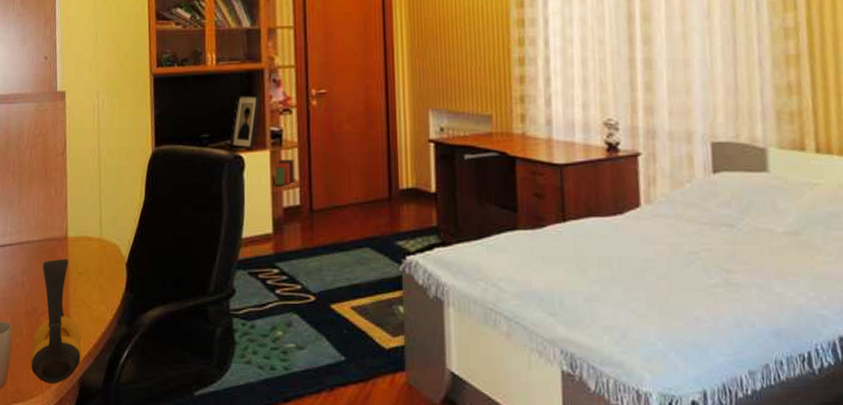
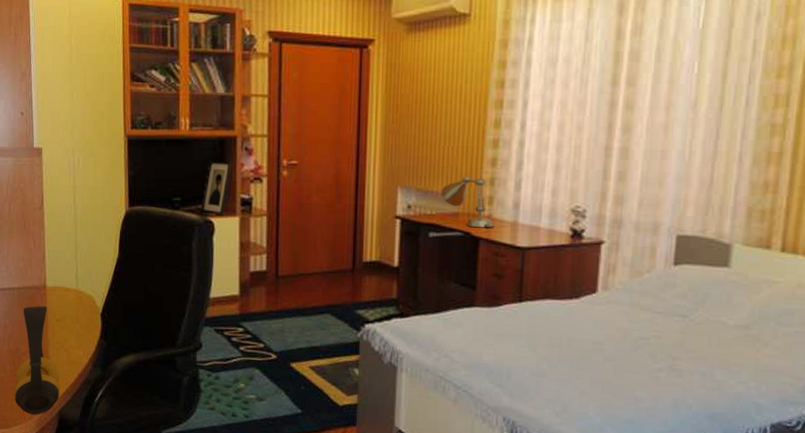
books: present [275,159,294,187] -> none [243,226,262,252]
desk lamp: none [473,96,529,147] -> present [441,177,494,229]

